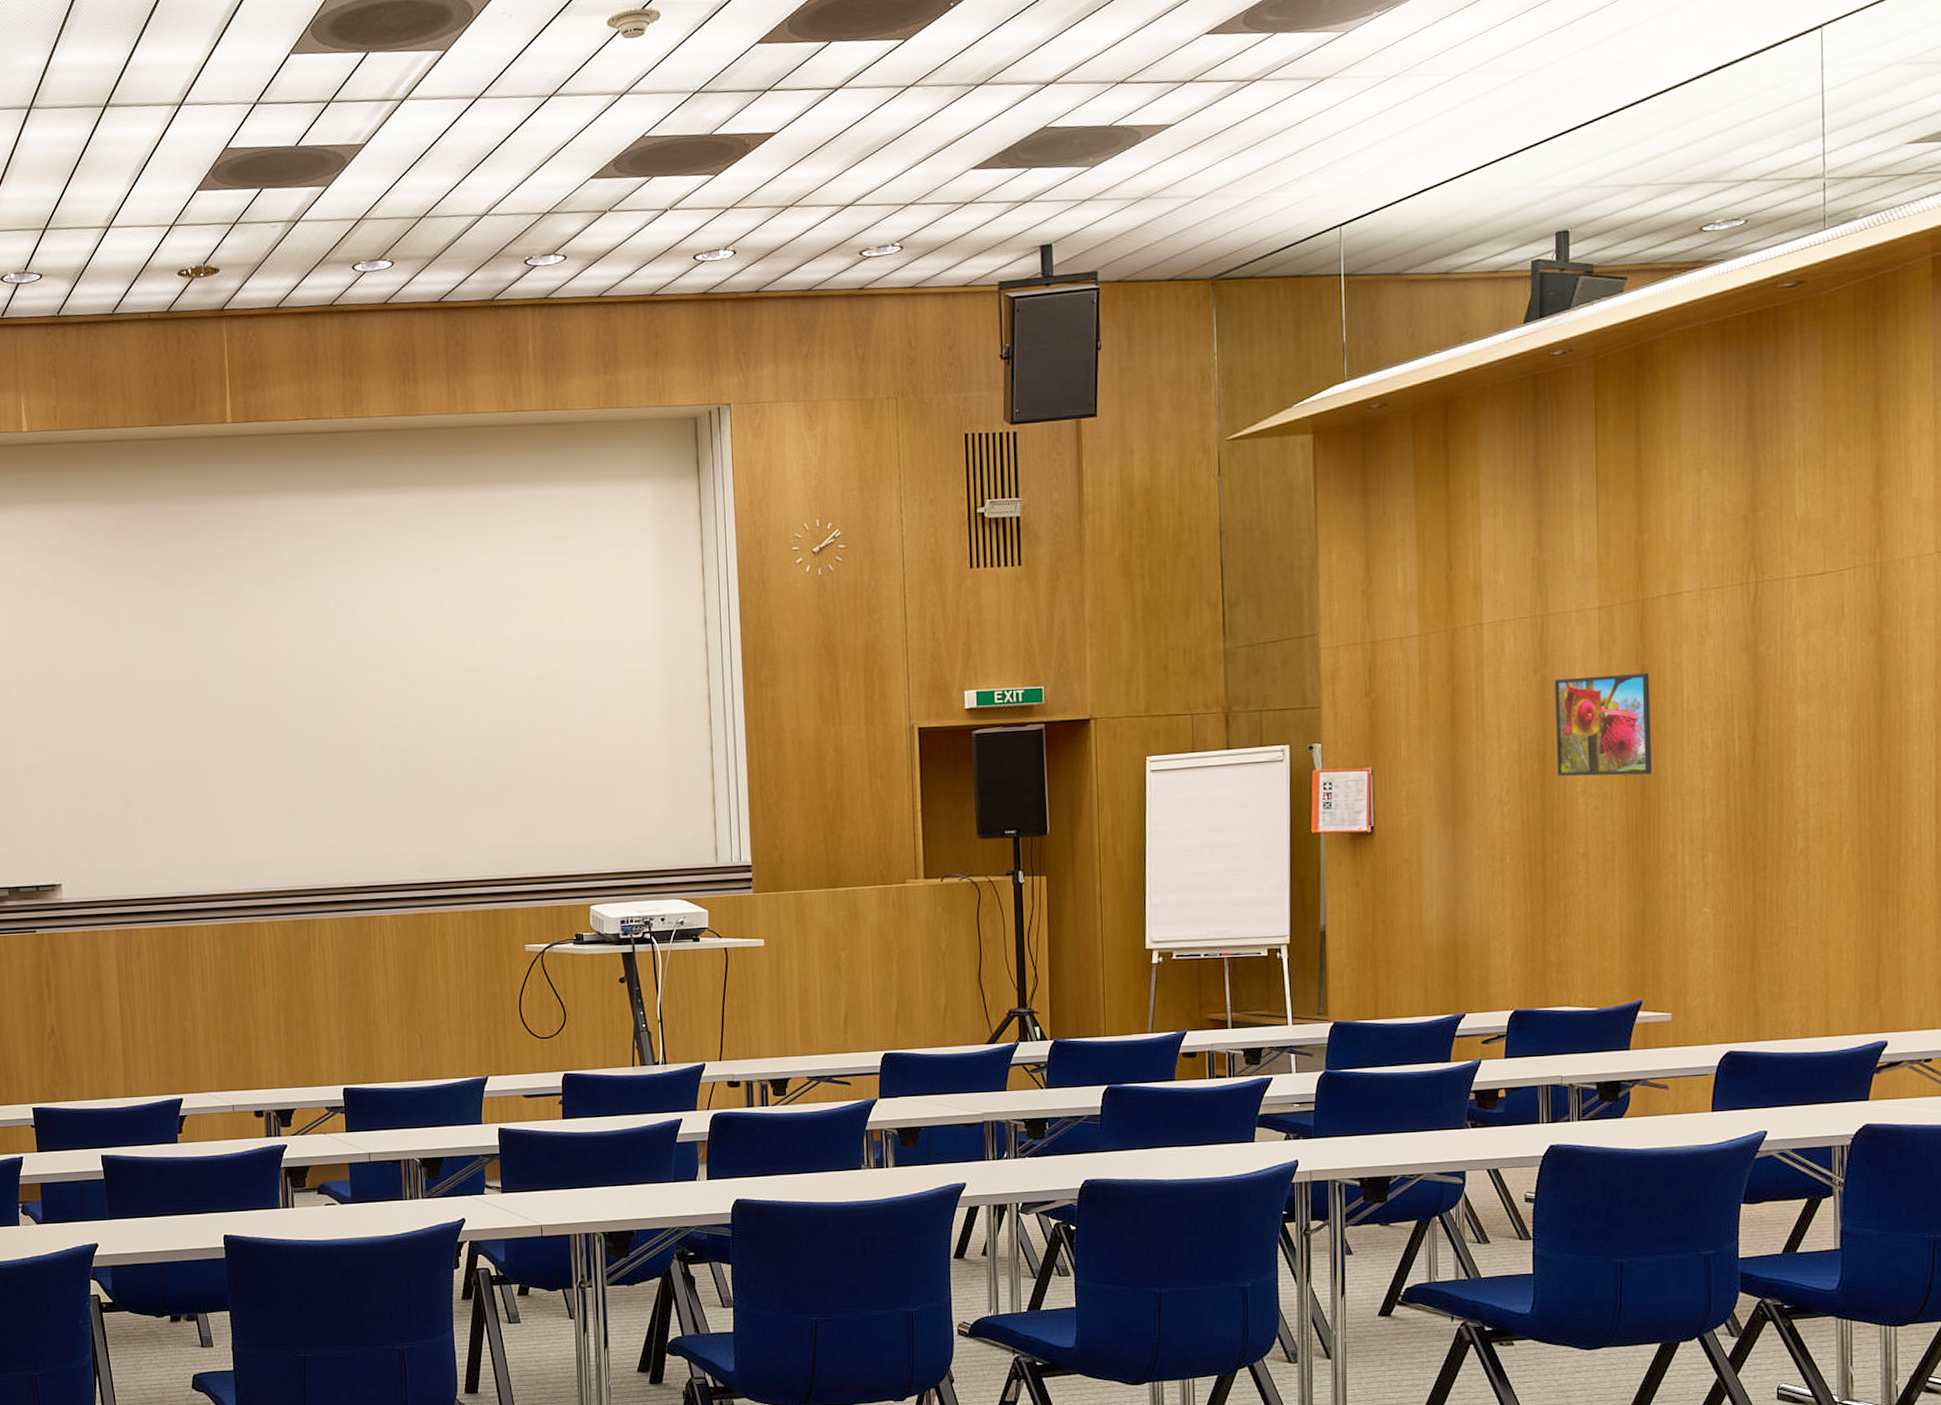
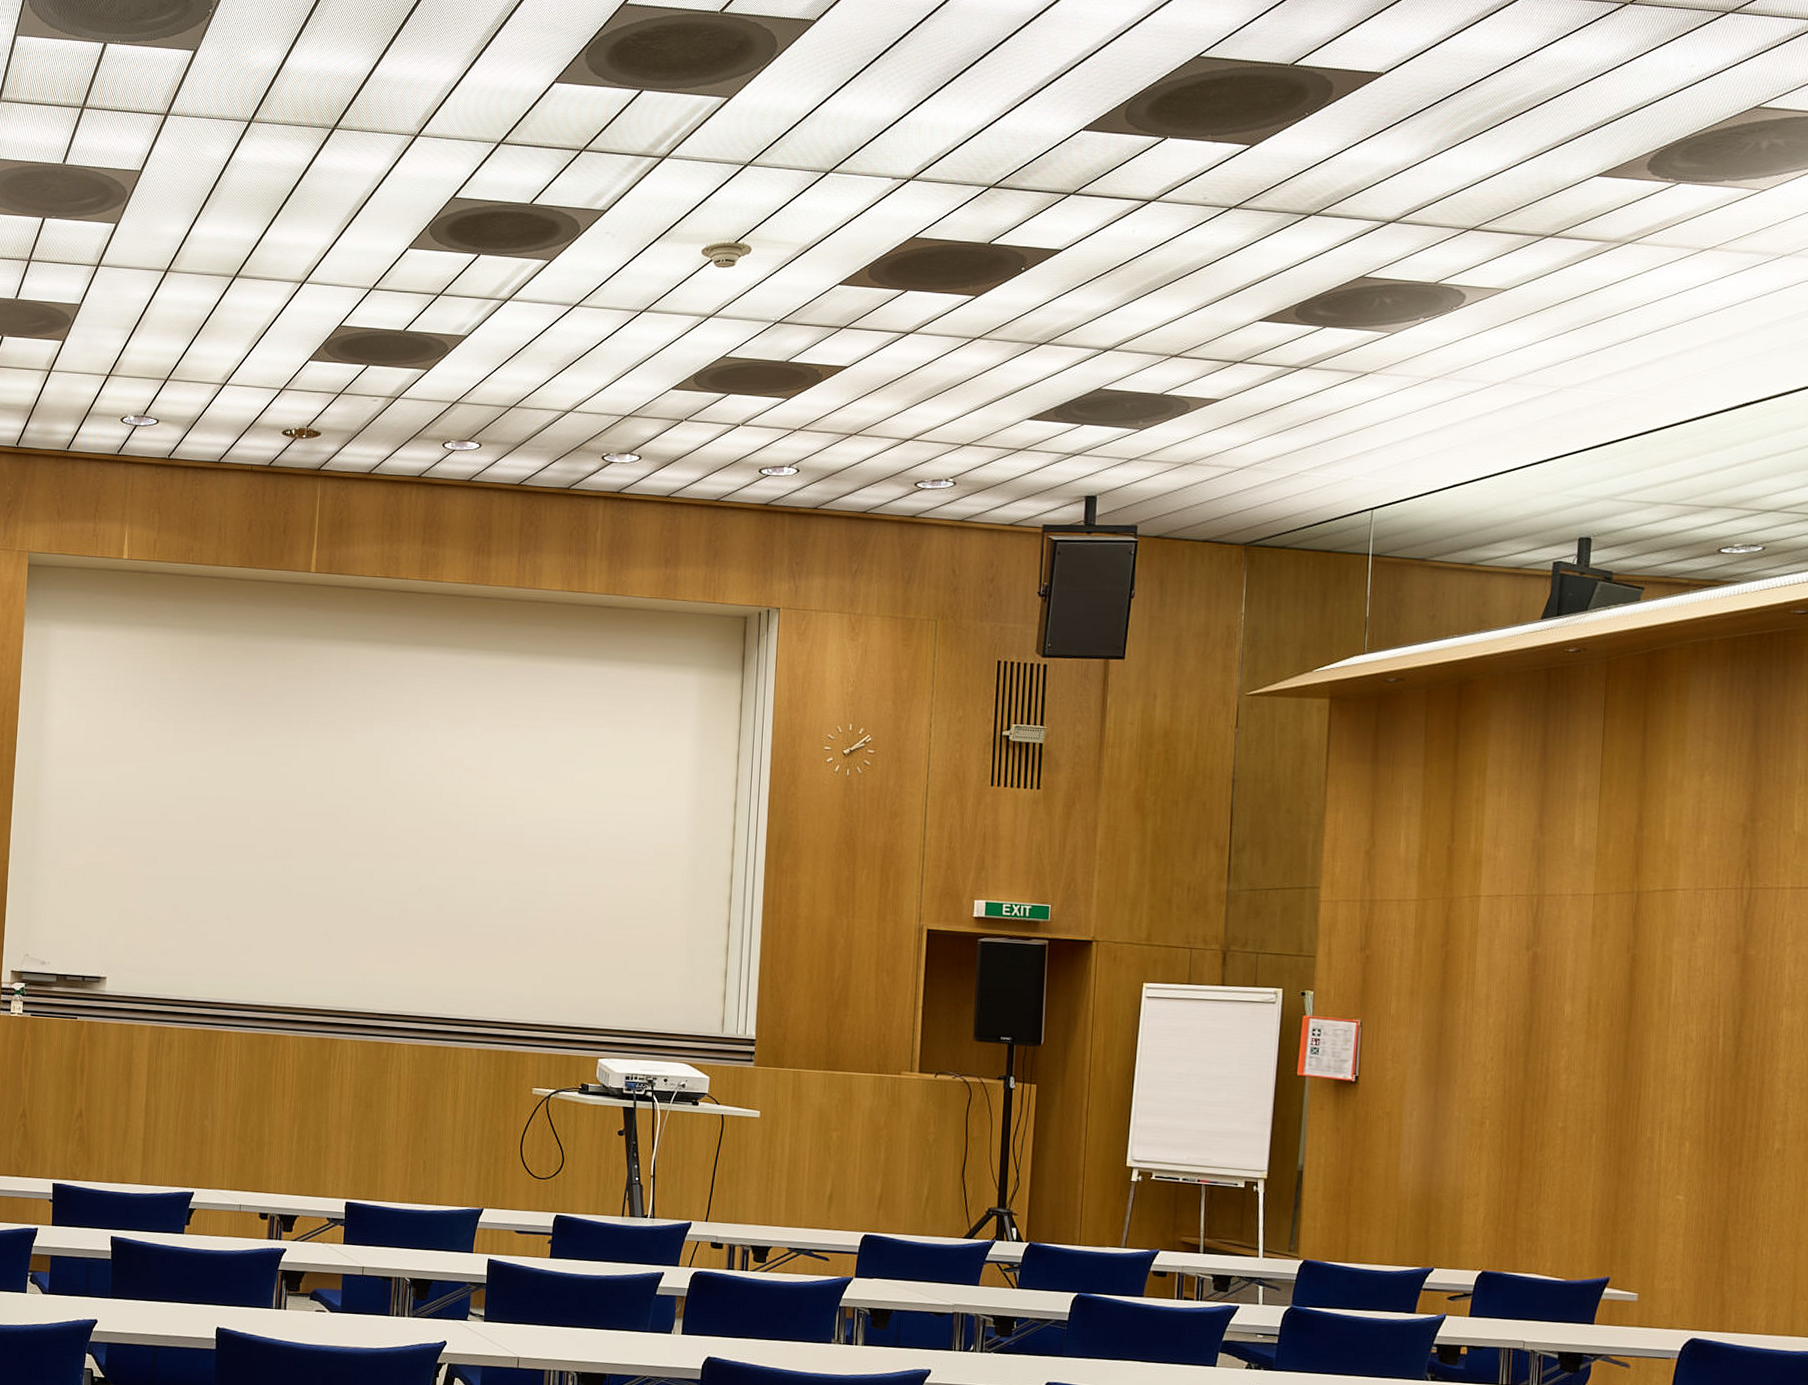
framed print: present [1554,673,1653,777] -> none [1541,958,1640,1060]

